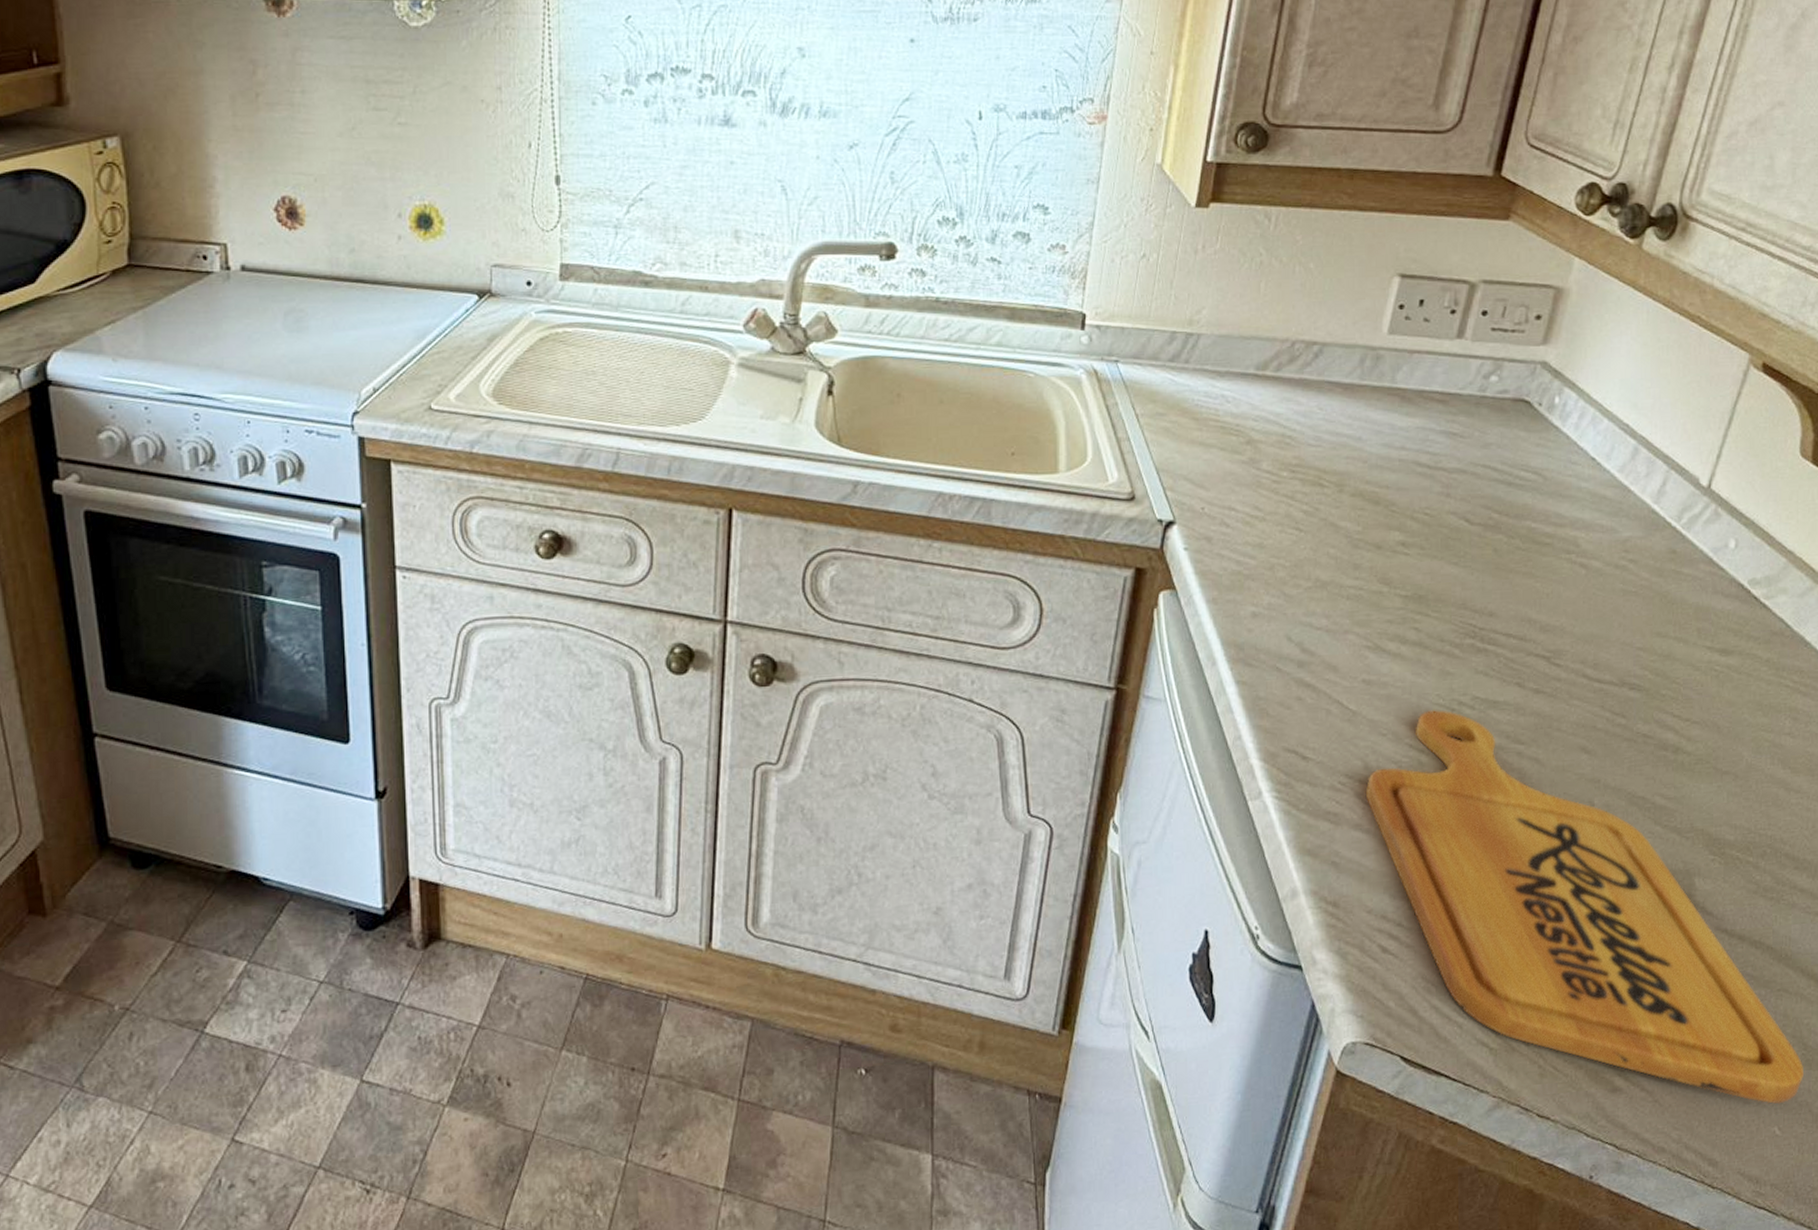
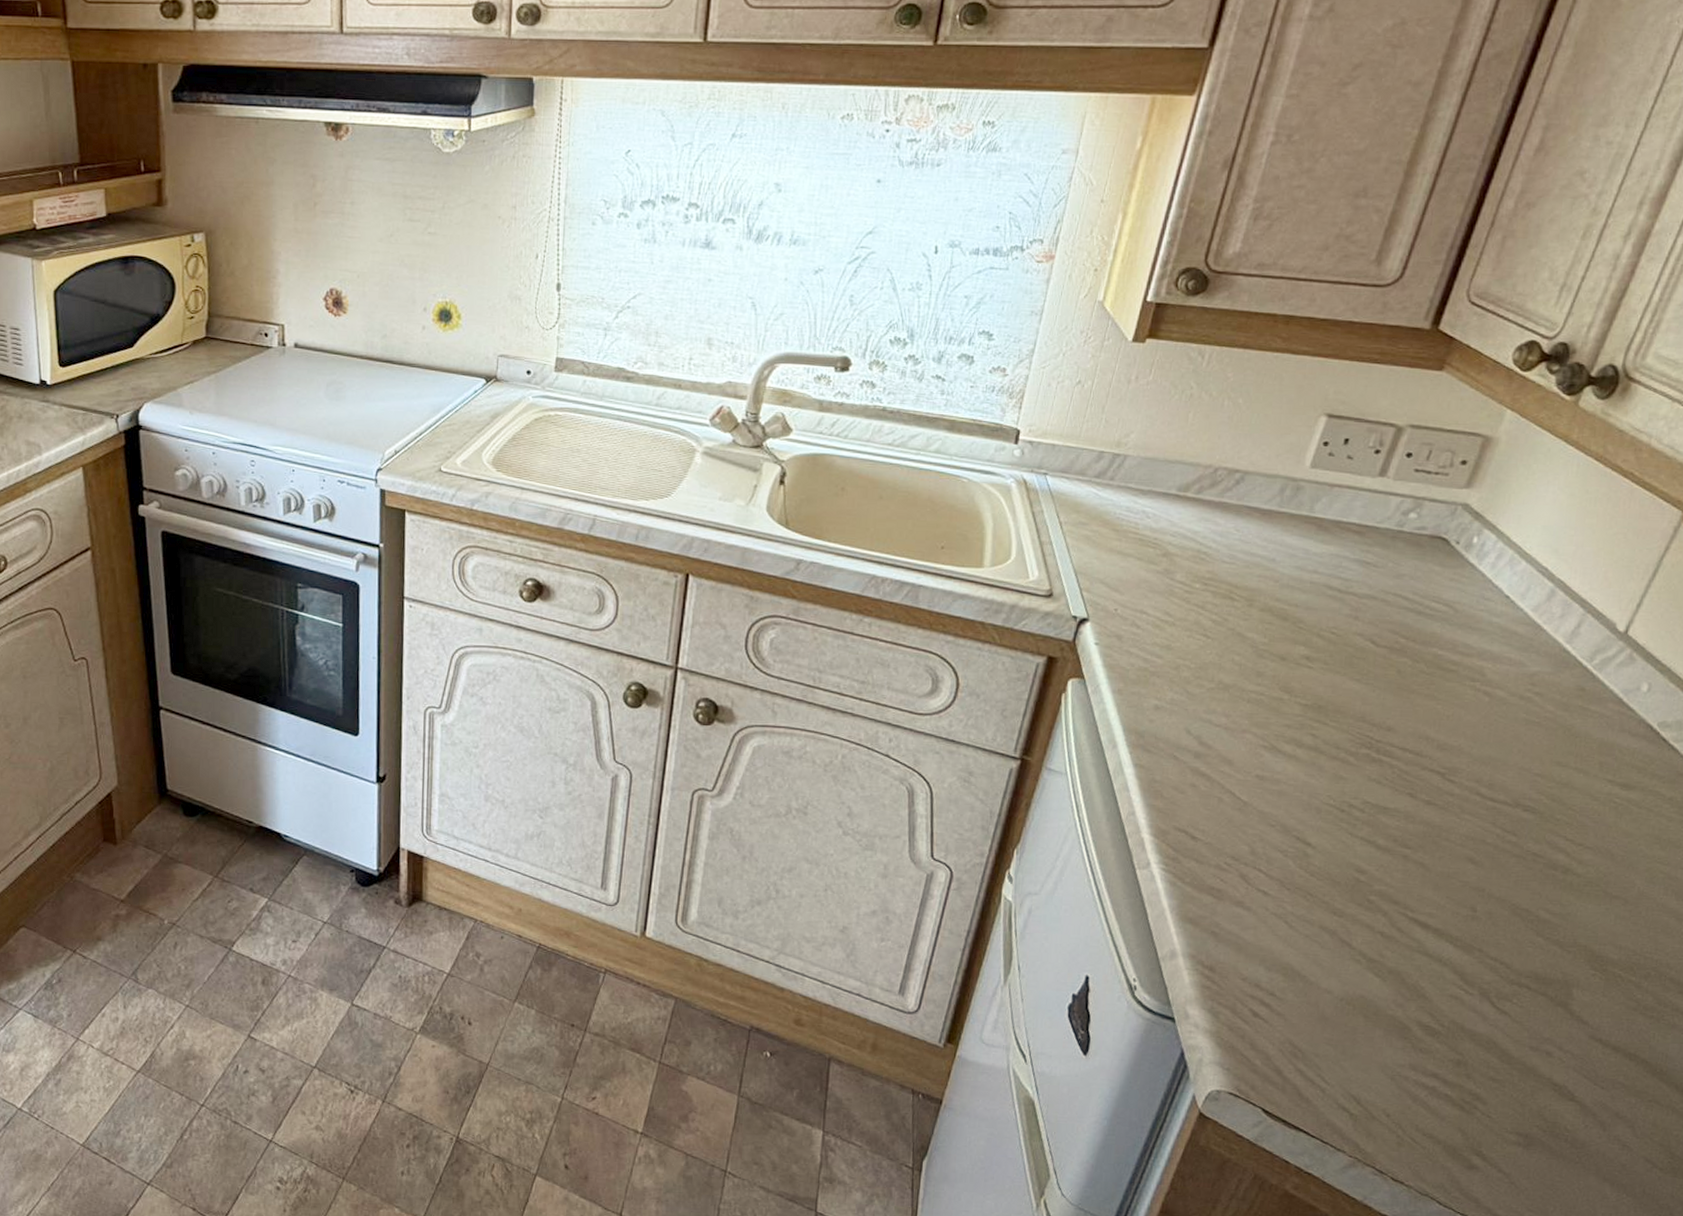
cutting board: present [1365,710,1803,1105] -> none [1249,809,1668,1204]

